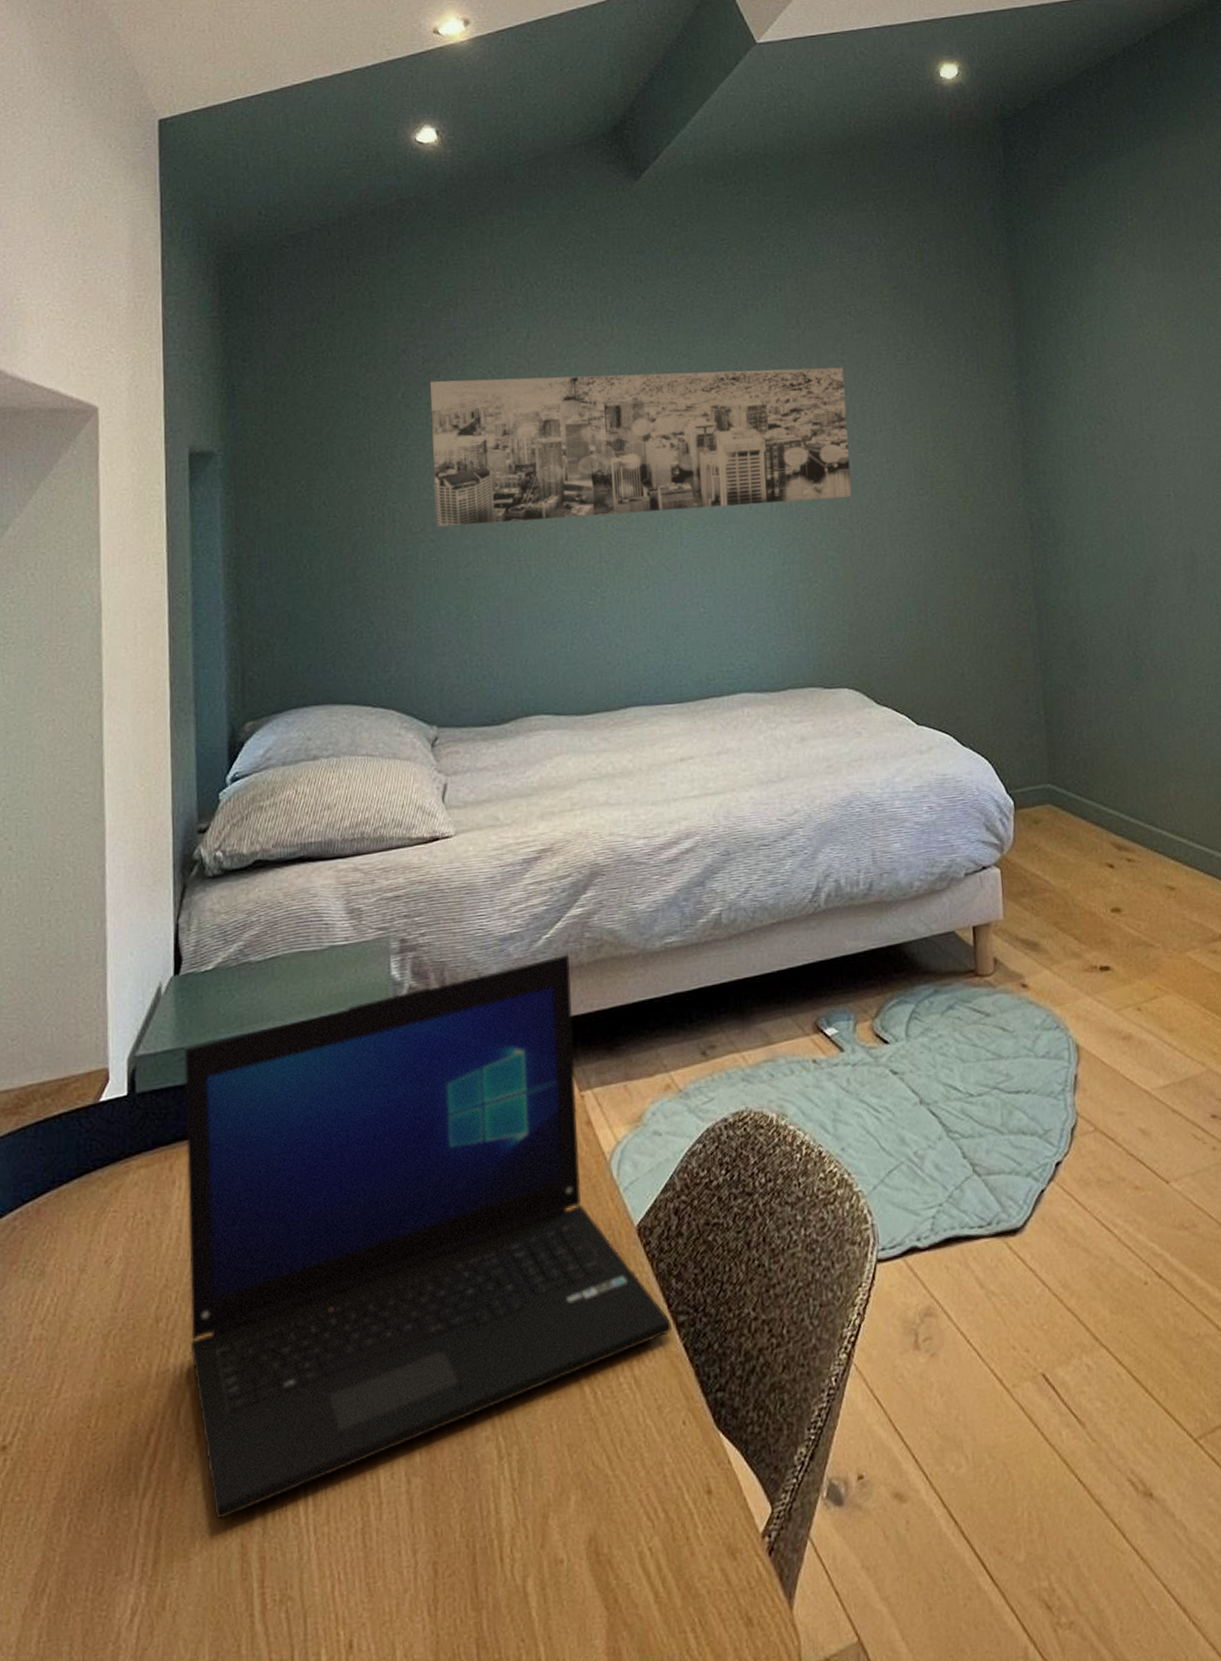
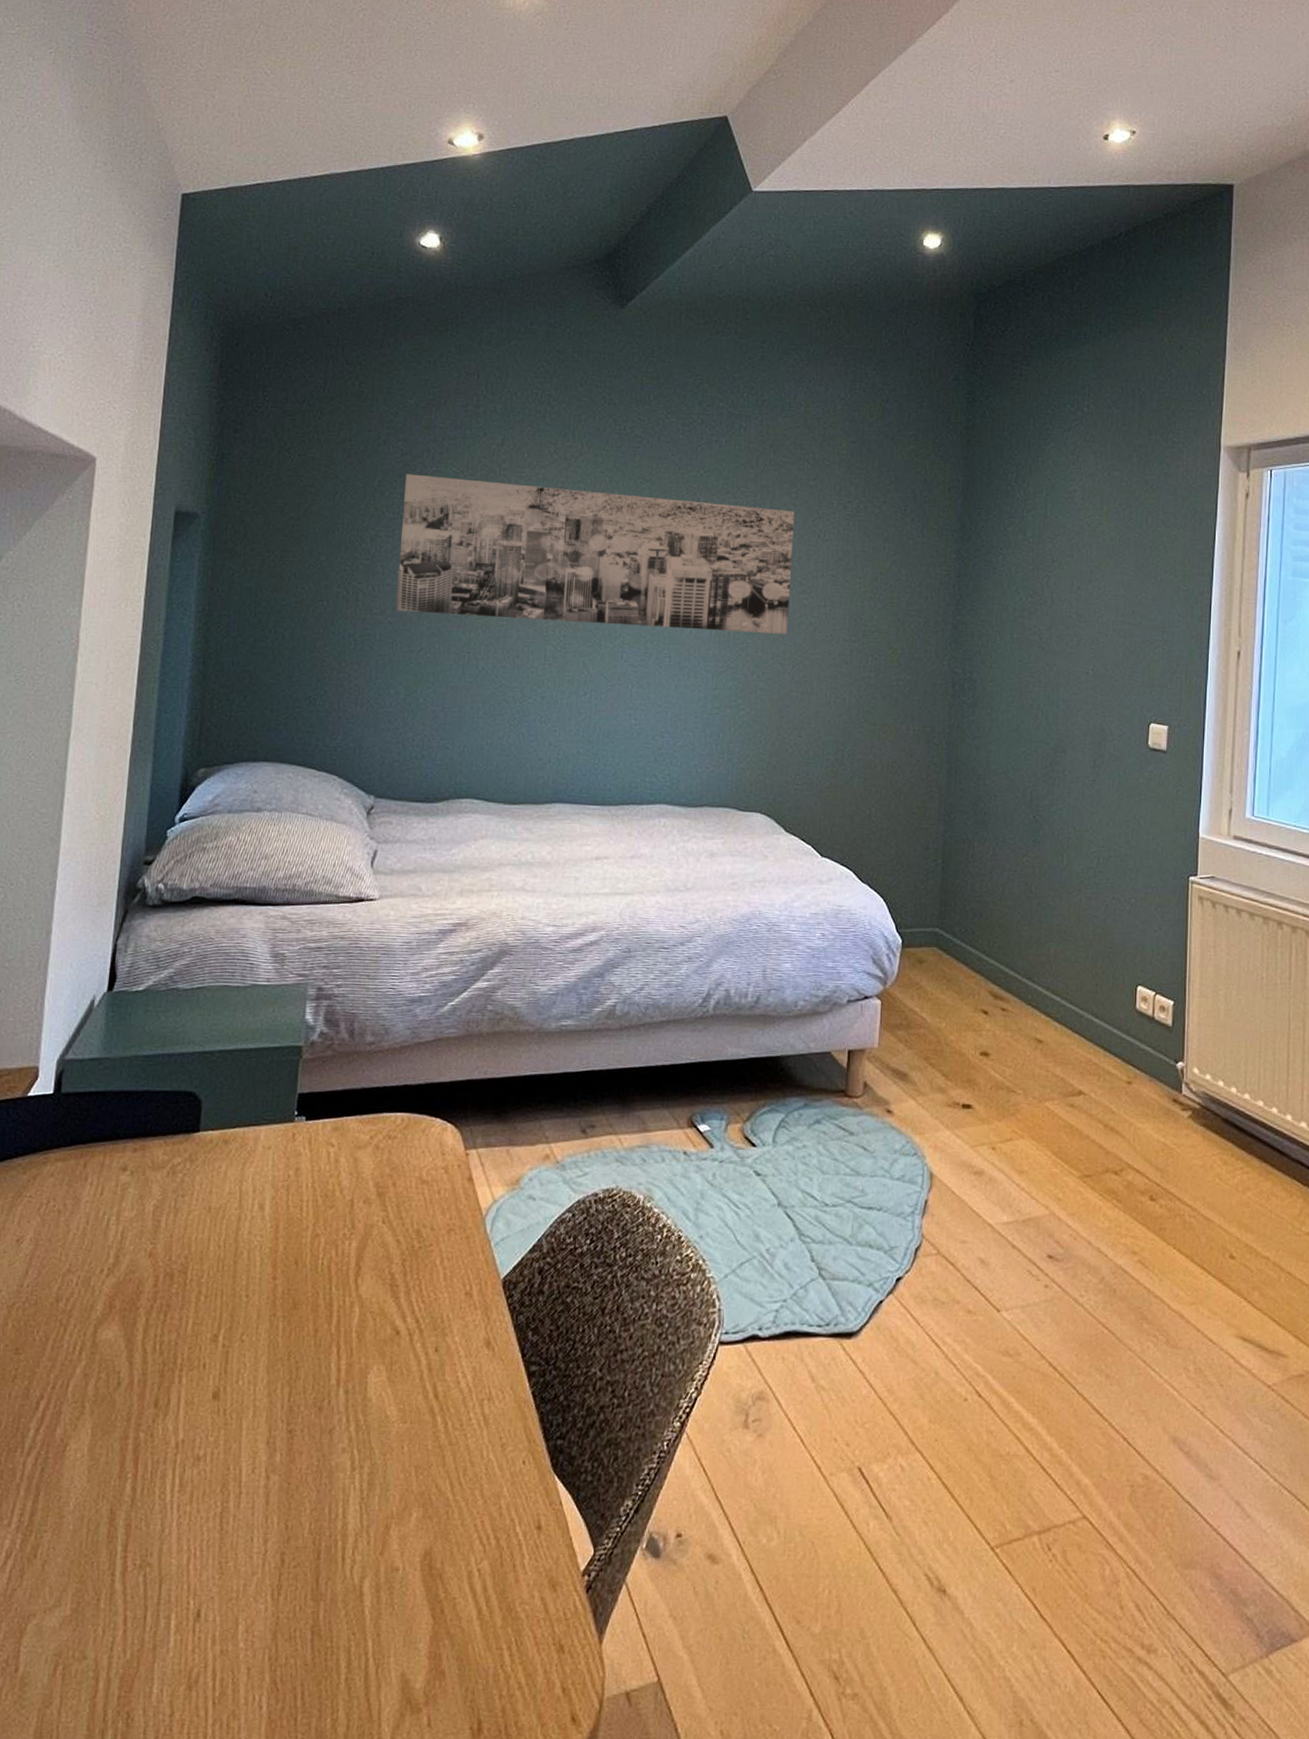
laptop: present [184,954,672,1520] -> none [84,1022,523,1486]

